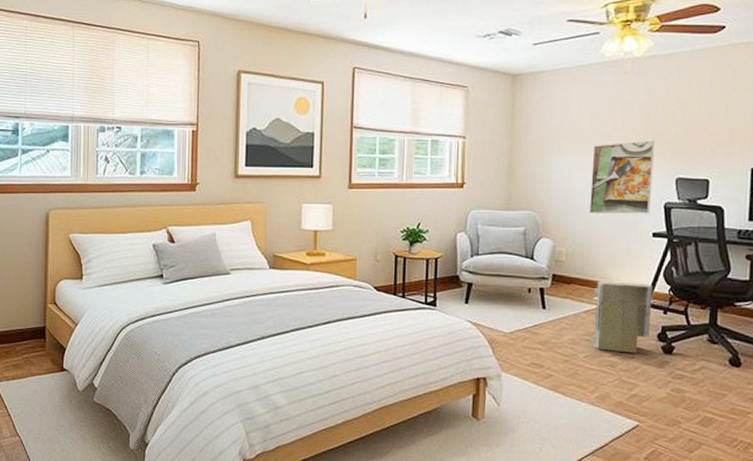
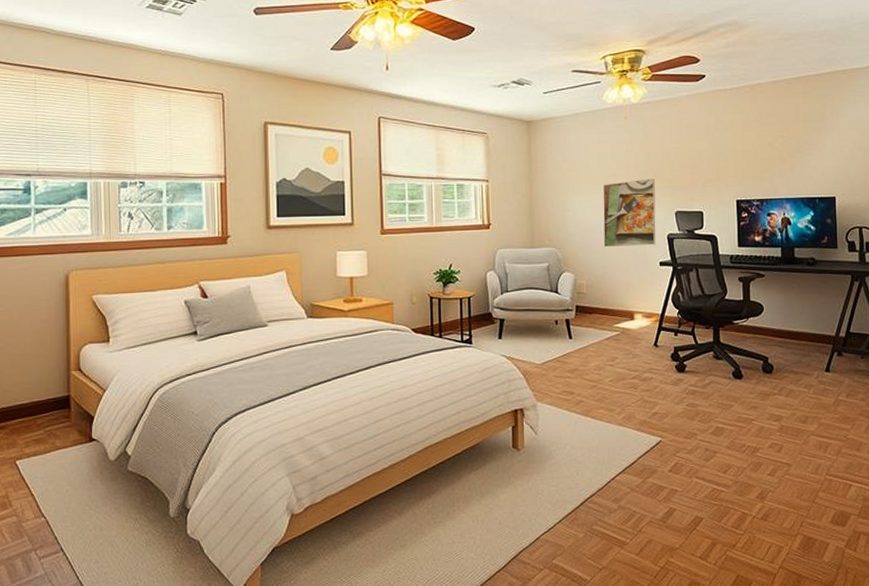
air purifier: present [592,281,653,354] -> none [614,308,665,374]

